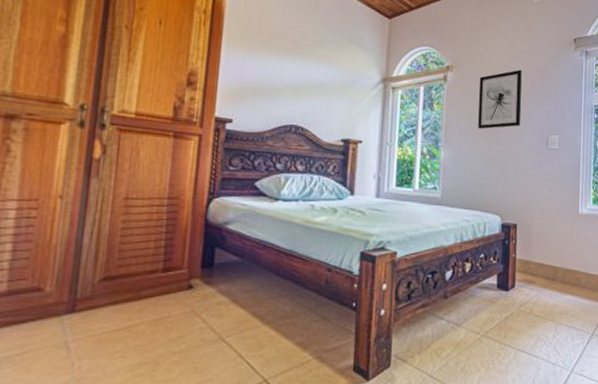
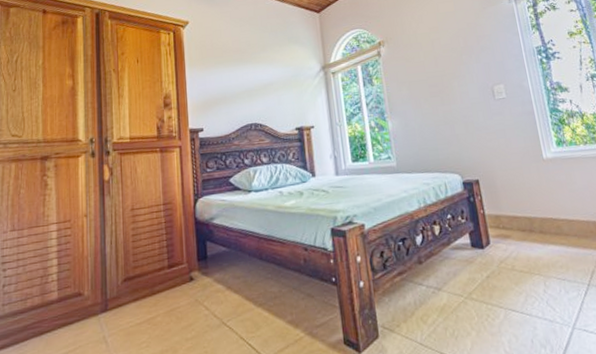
wall art: present [478,69,522,129] -> none [411,29,462,94]

